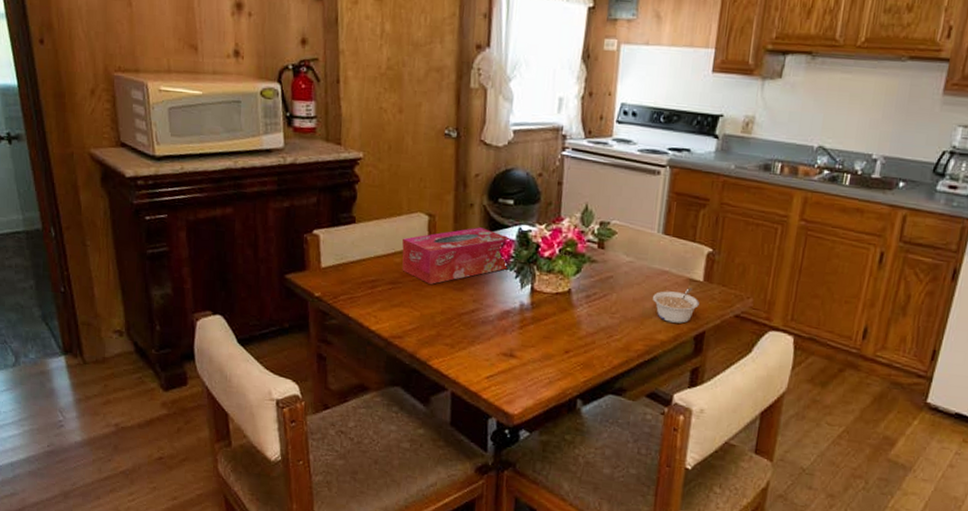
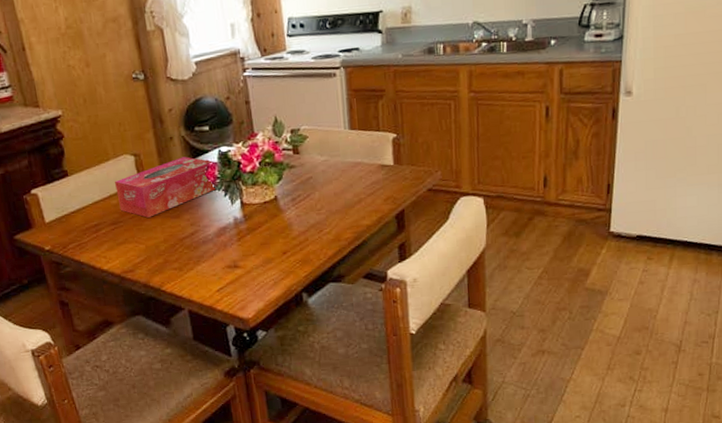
legume: present [653,288,699,324] -> none [352,173,394,208]

